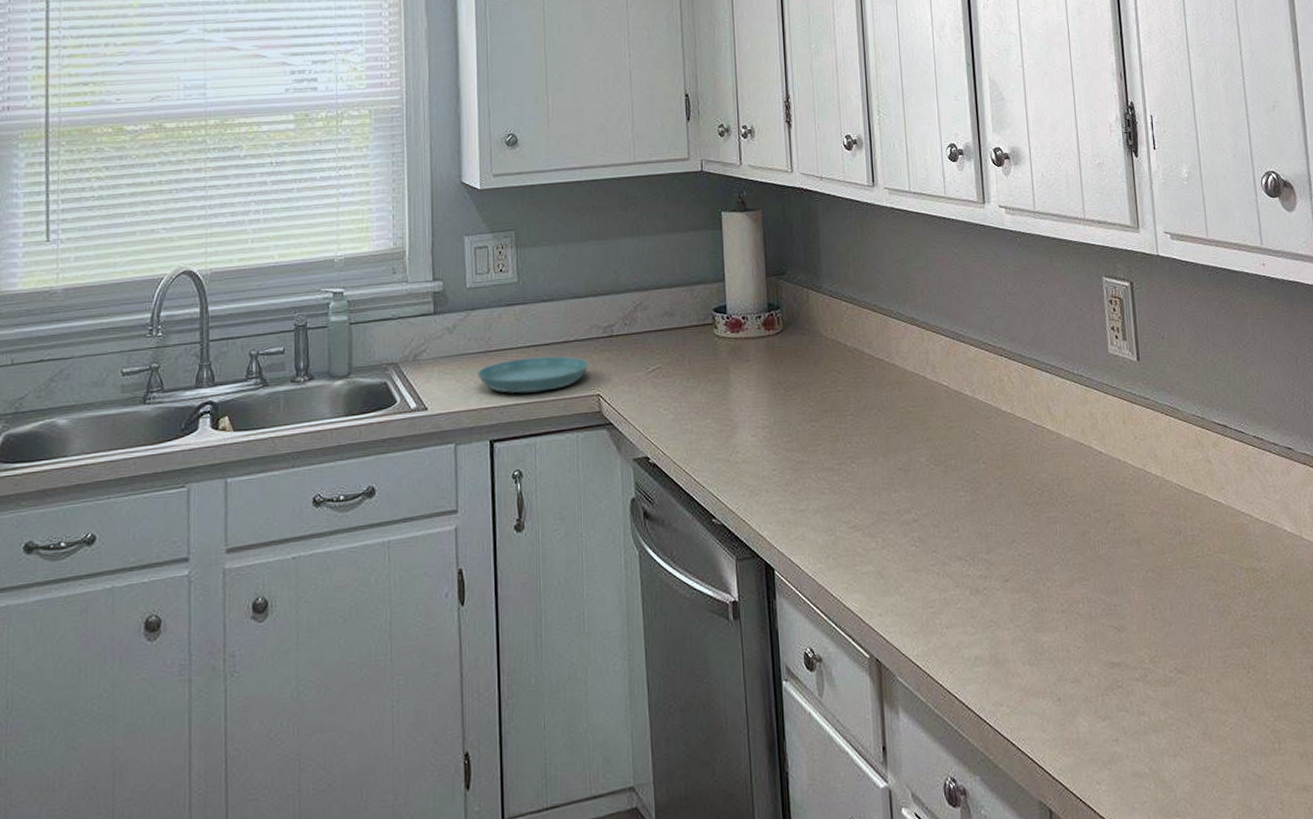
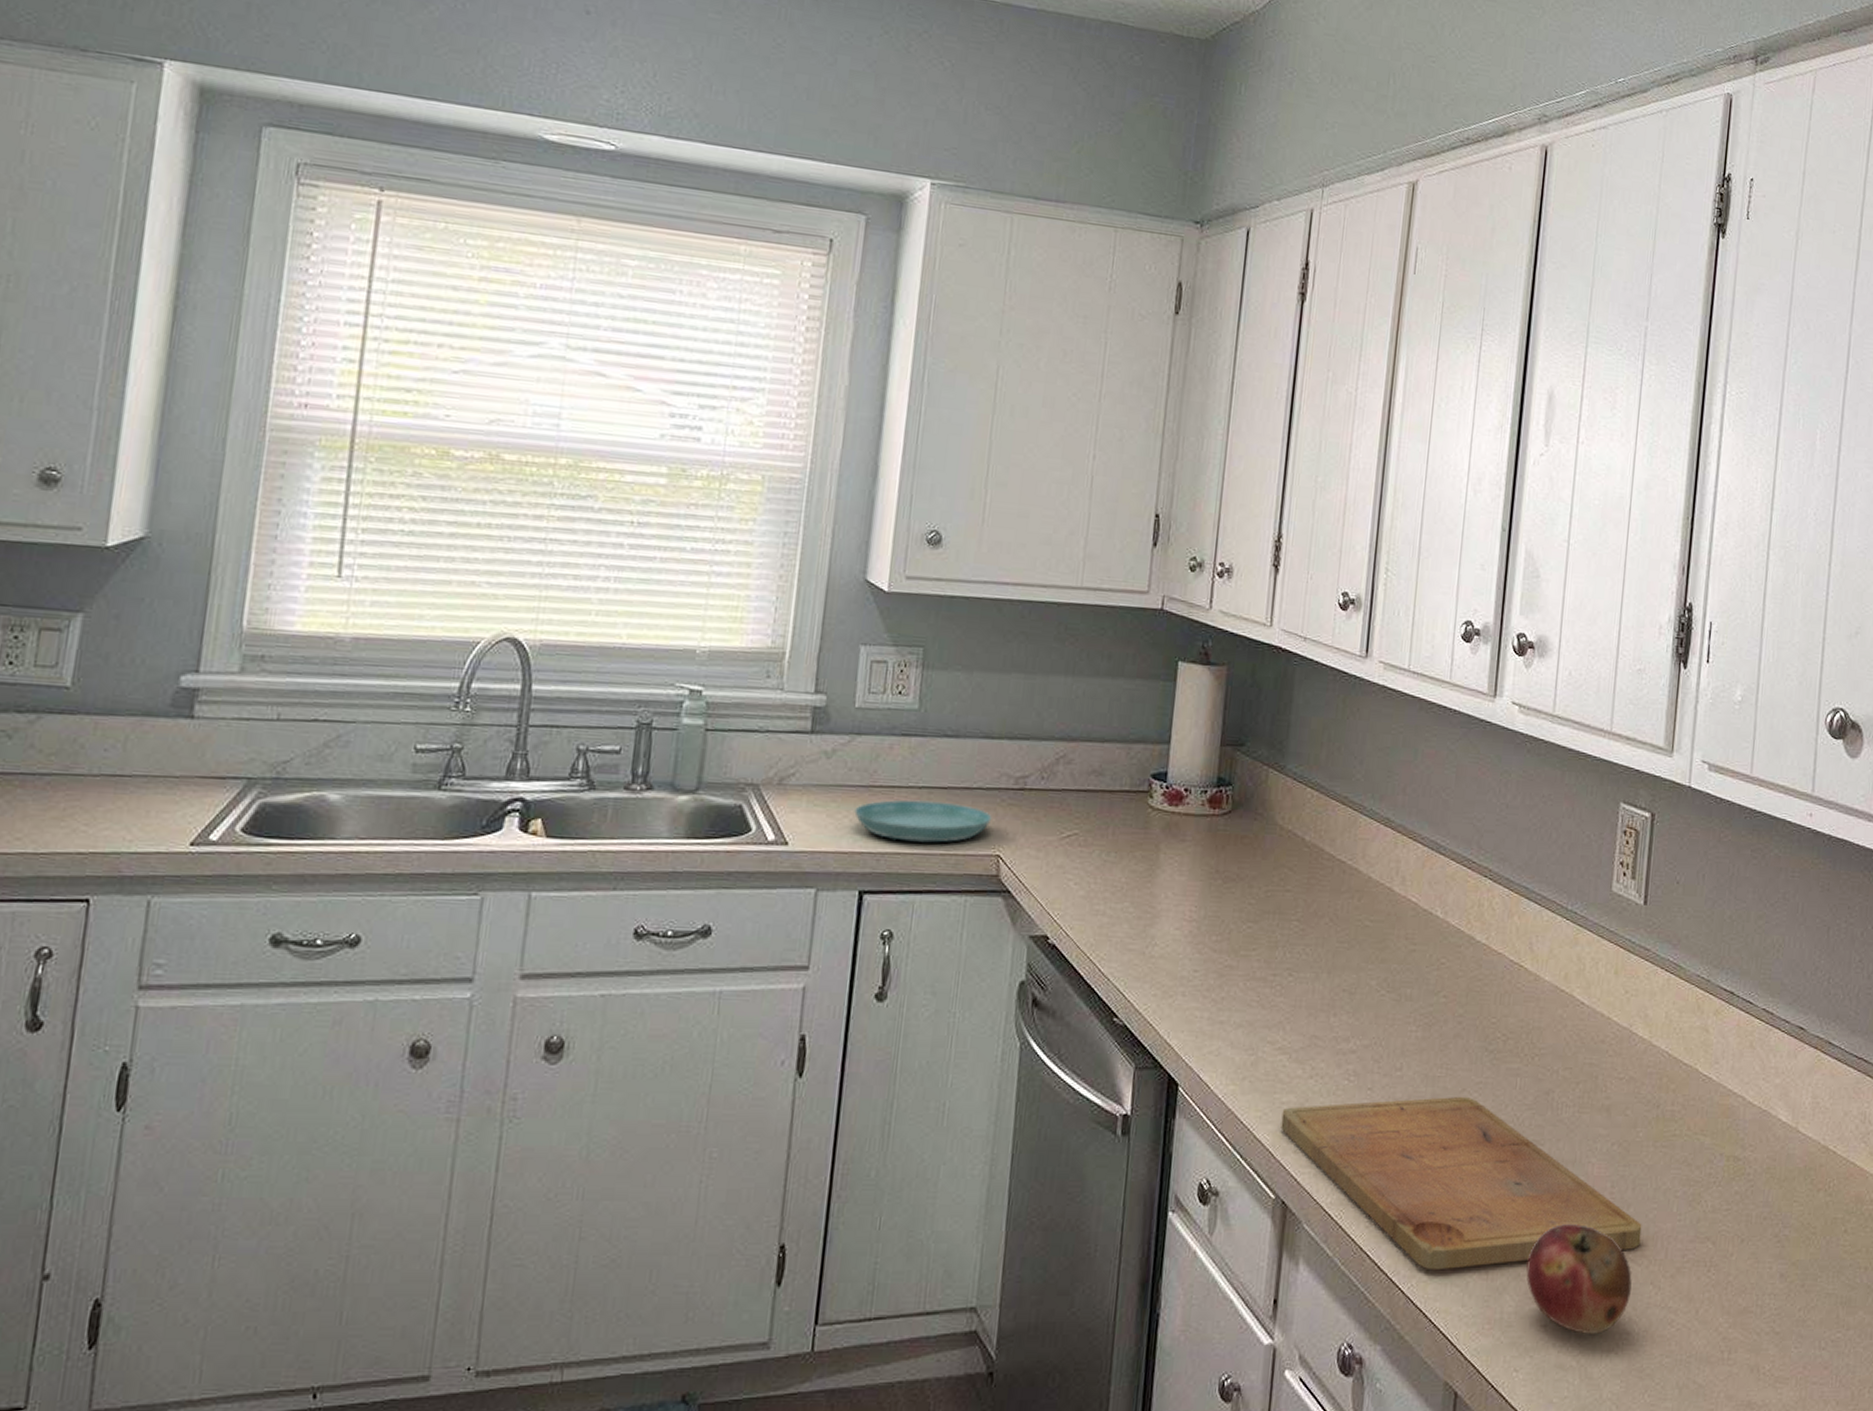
cutting board: none [864,547,1186,703] -> present [1281,1096,1642,1271]
fruit: none [1091,645,1186,743] -> present [1526,1224,1632,1334]

